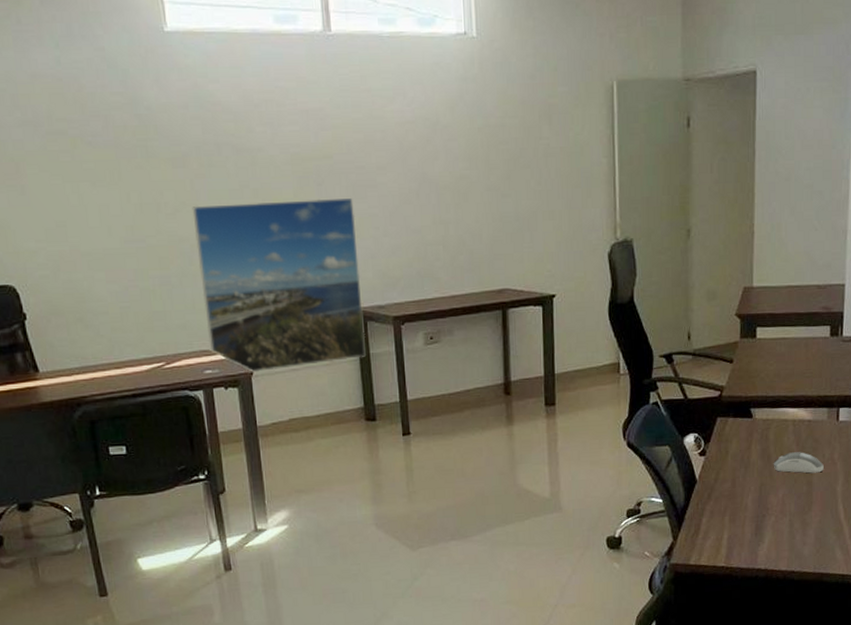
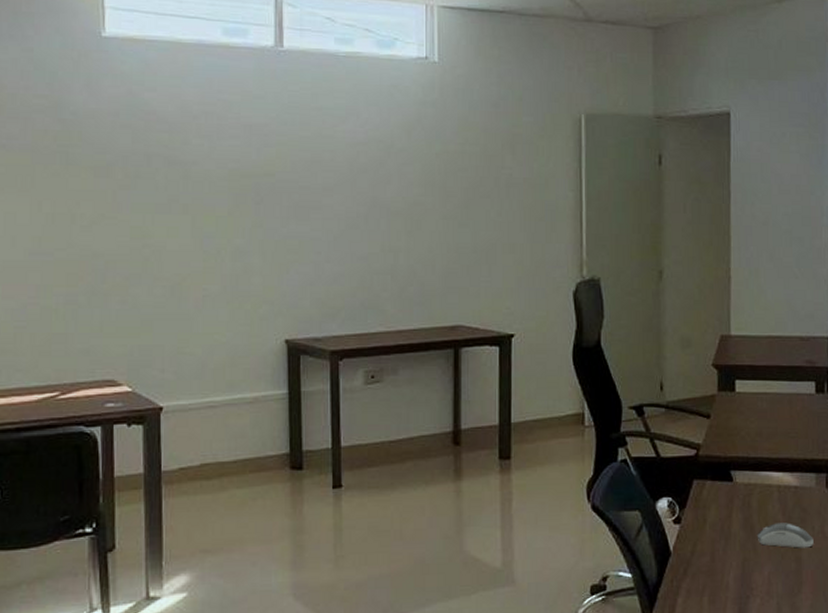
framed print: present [192,197,366,373] -> none [111,218,298,409]

